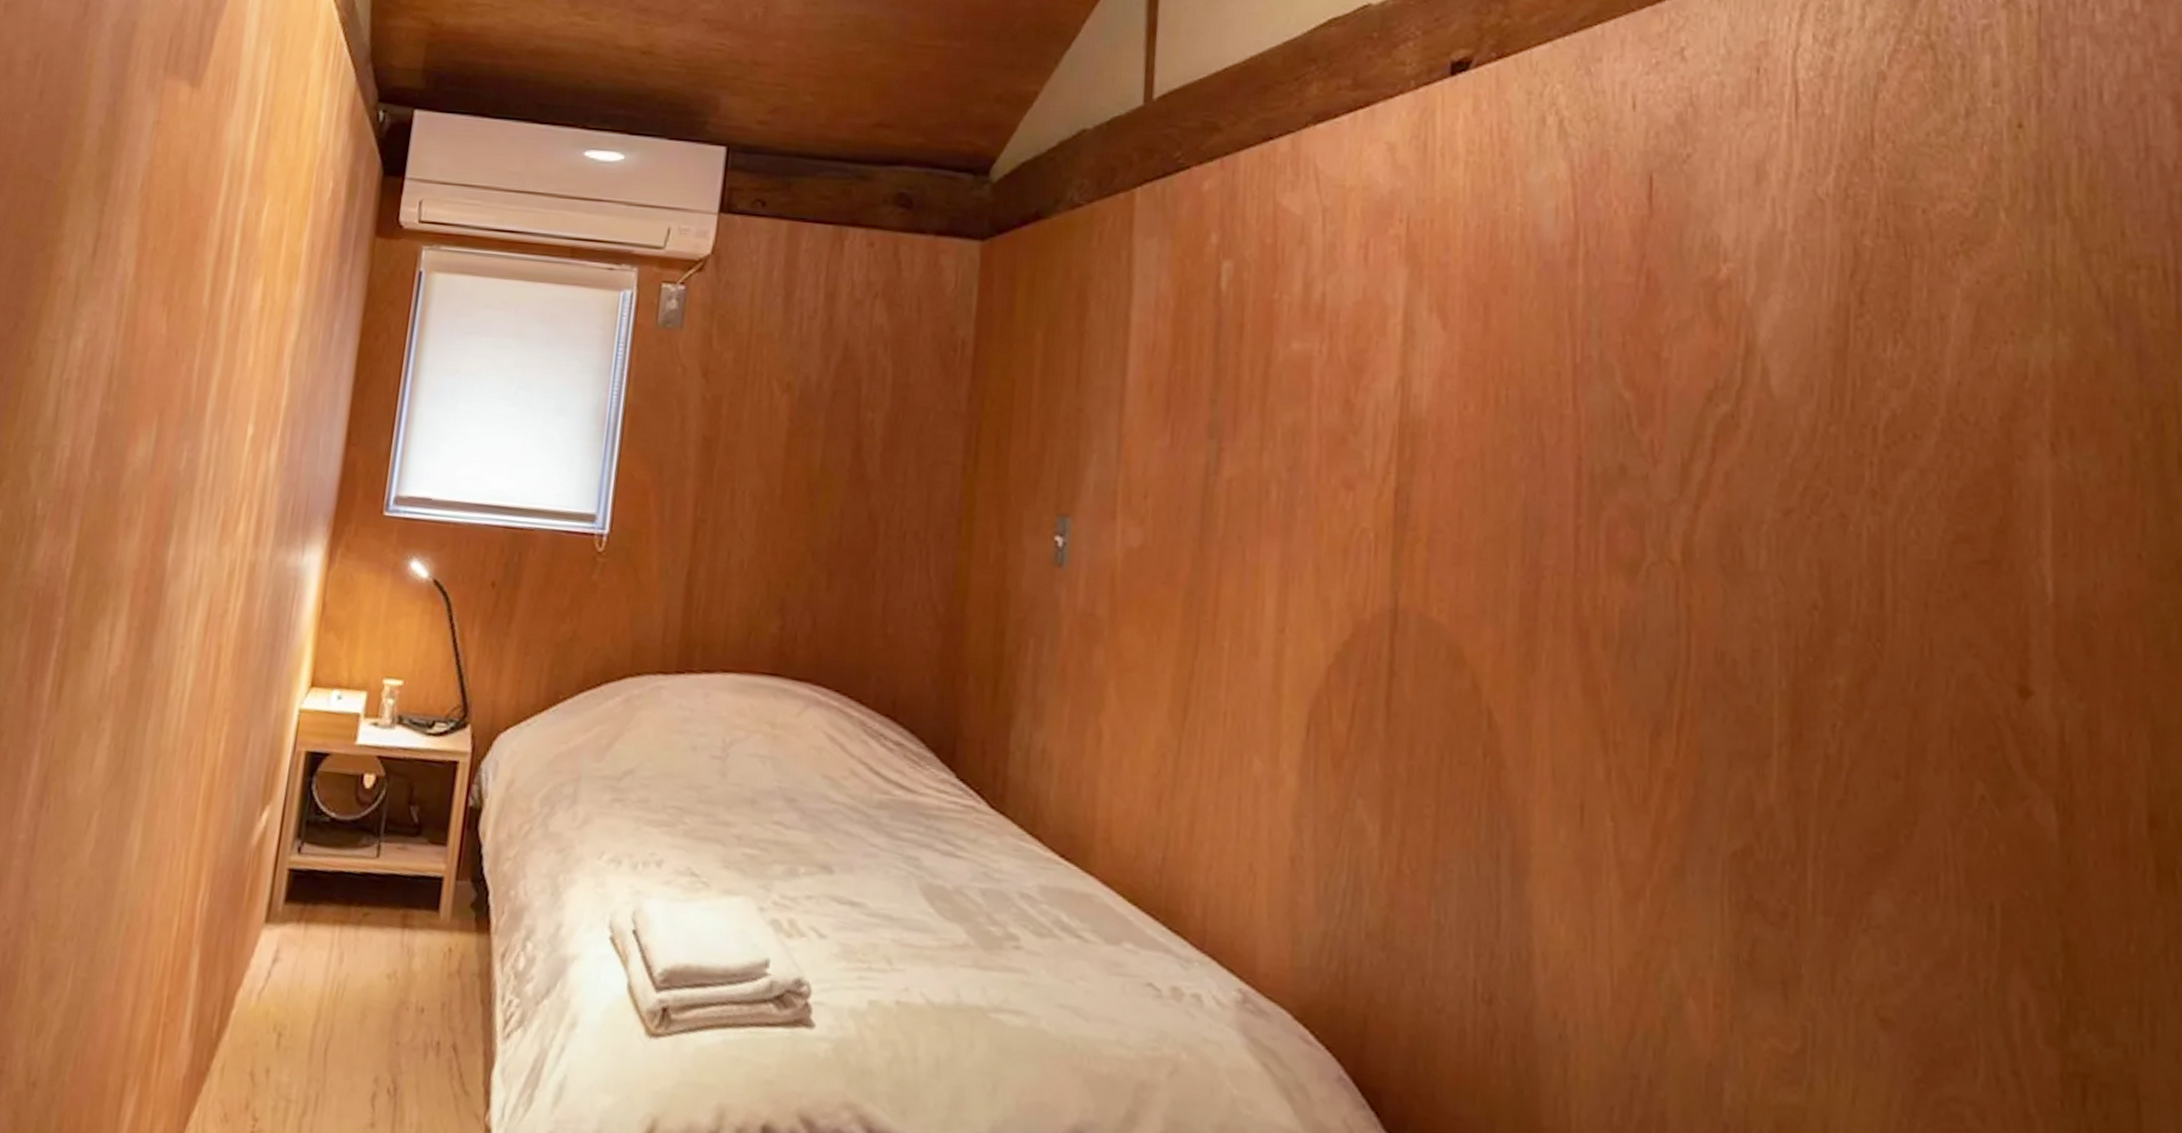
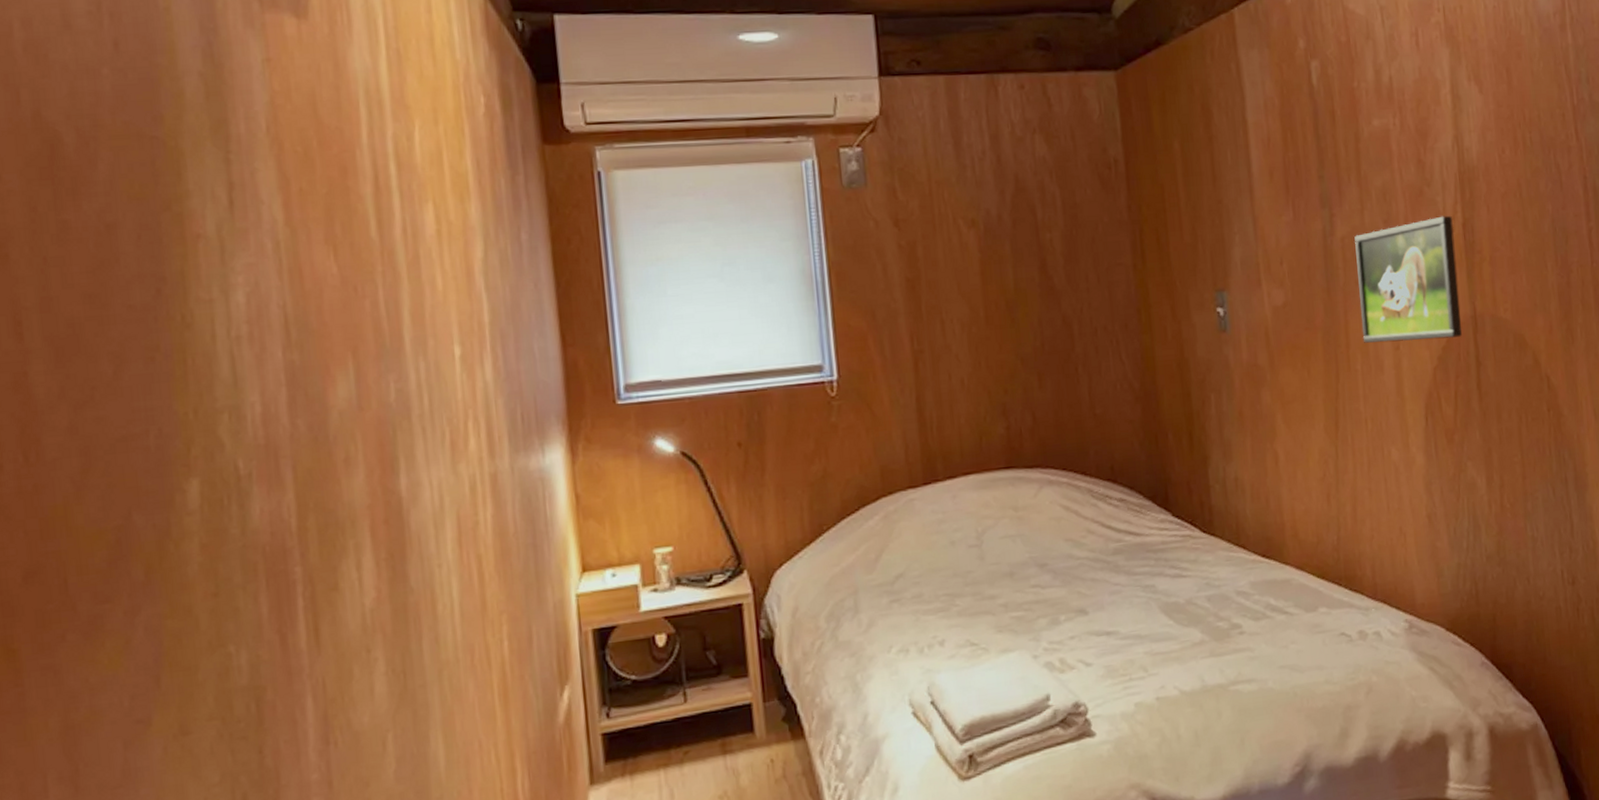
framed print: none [1236,474,1383,634] -> present [1354,215,1462,343]

